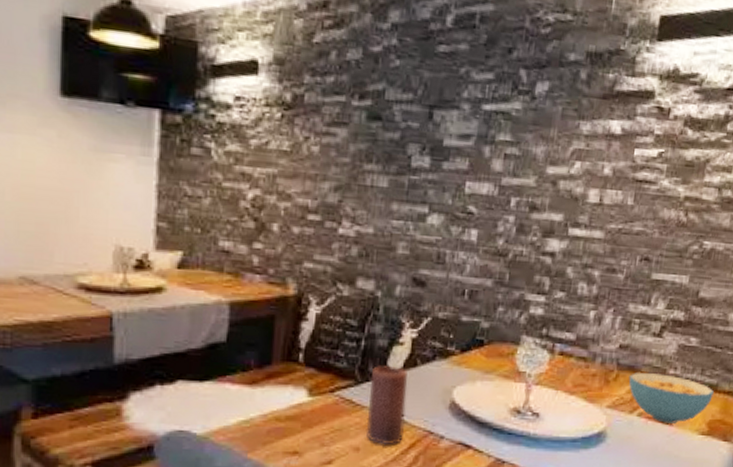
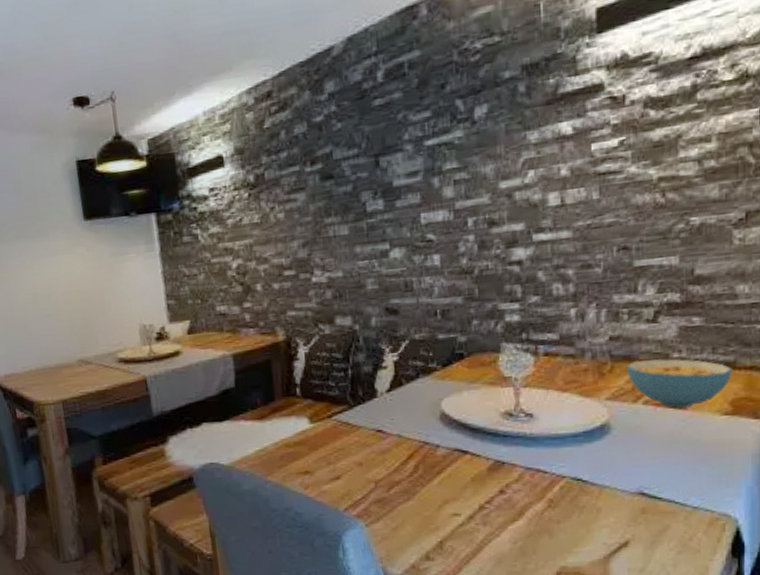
candle: present [366,366,408,445] -> none [362,388,401,459]

